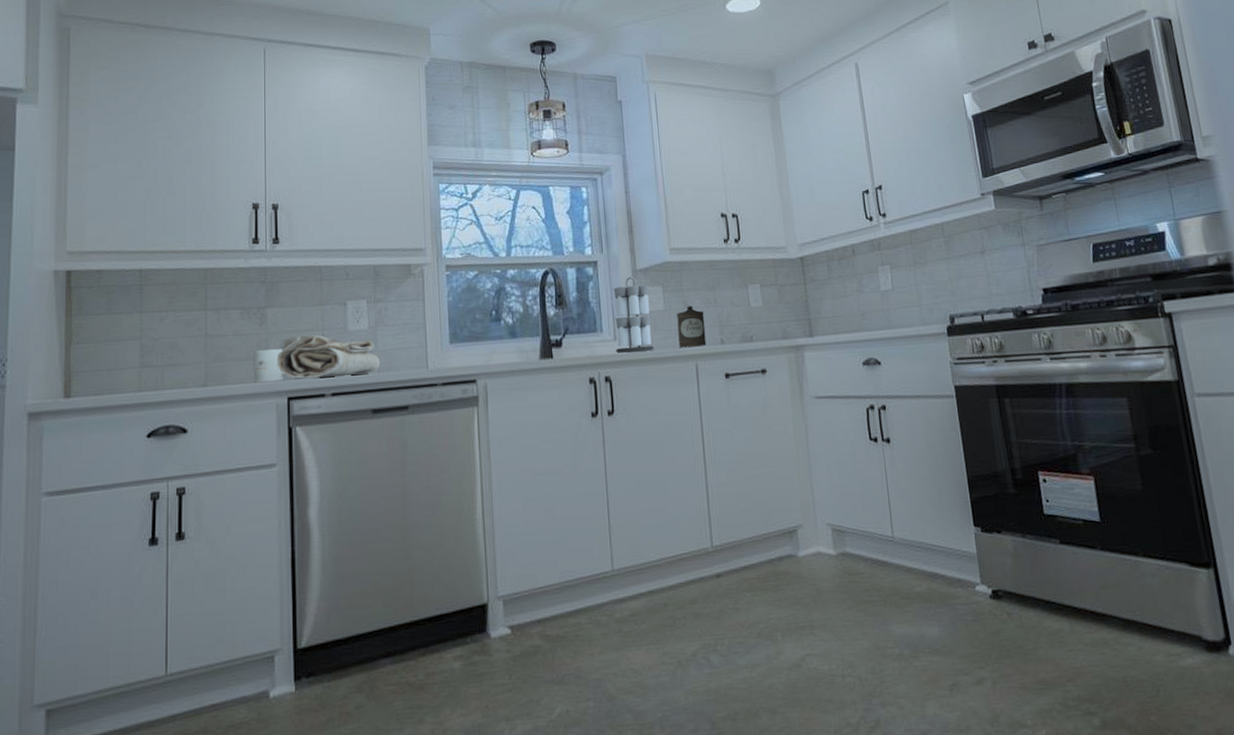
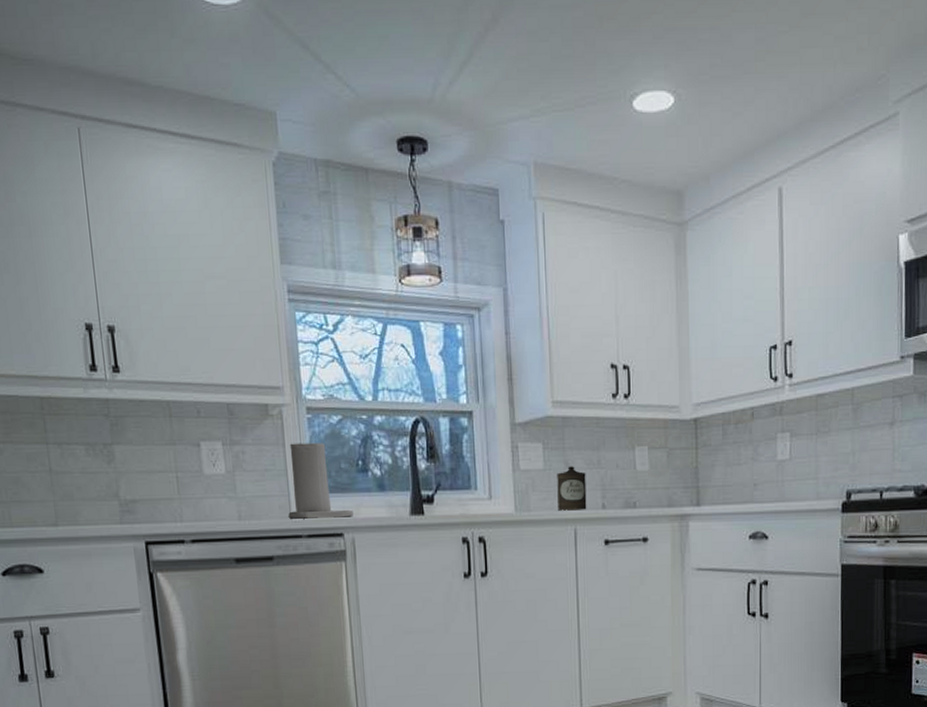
mug: present [253,349,286,383] -> none [104,490,141,525]
towel: present [275,334,381,379] -> none [126,477,242,524]
paper towel: none [425,296,486,368] -> present [288,442,354,519]
spice rack: present [613,276,655,353] -> none [489,430,532,513]

